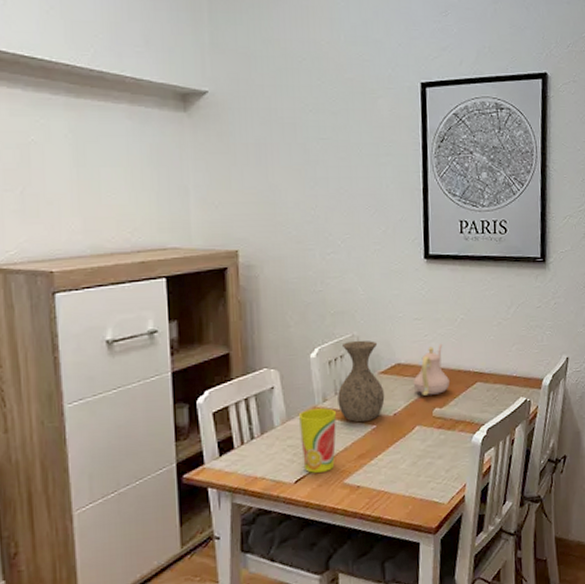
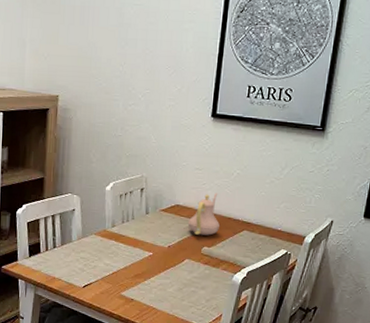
cup: present [299,408,336,473] -> none [91,231,121,283]
vase: present [338,340,385,423] -> none [124,180,163,249]

